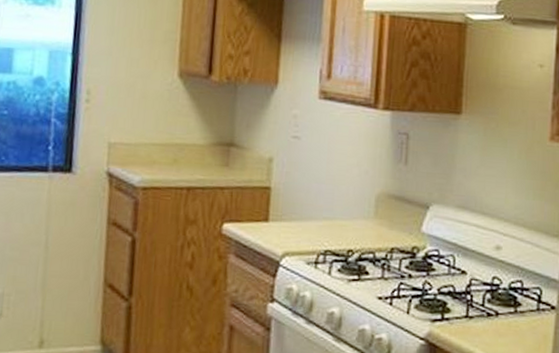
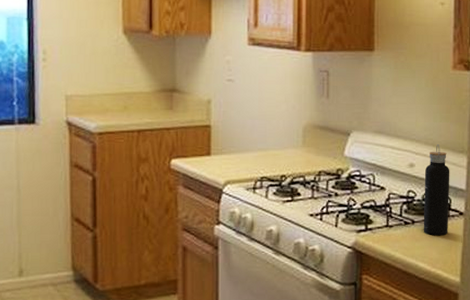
water bottle: none [508,226,542,332] -> present [423,144,450,235]

